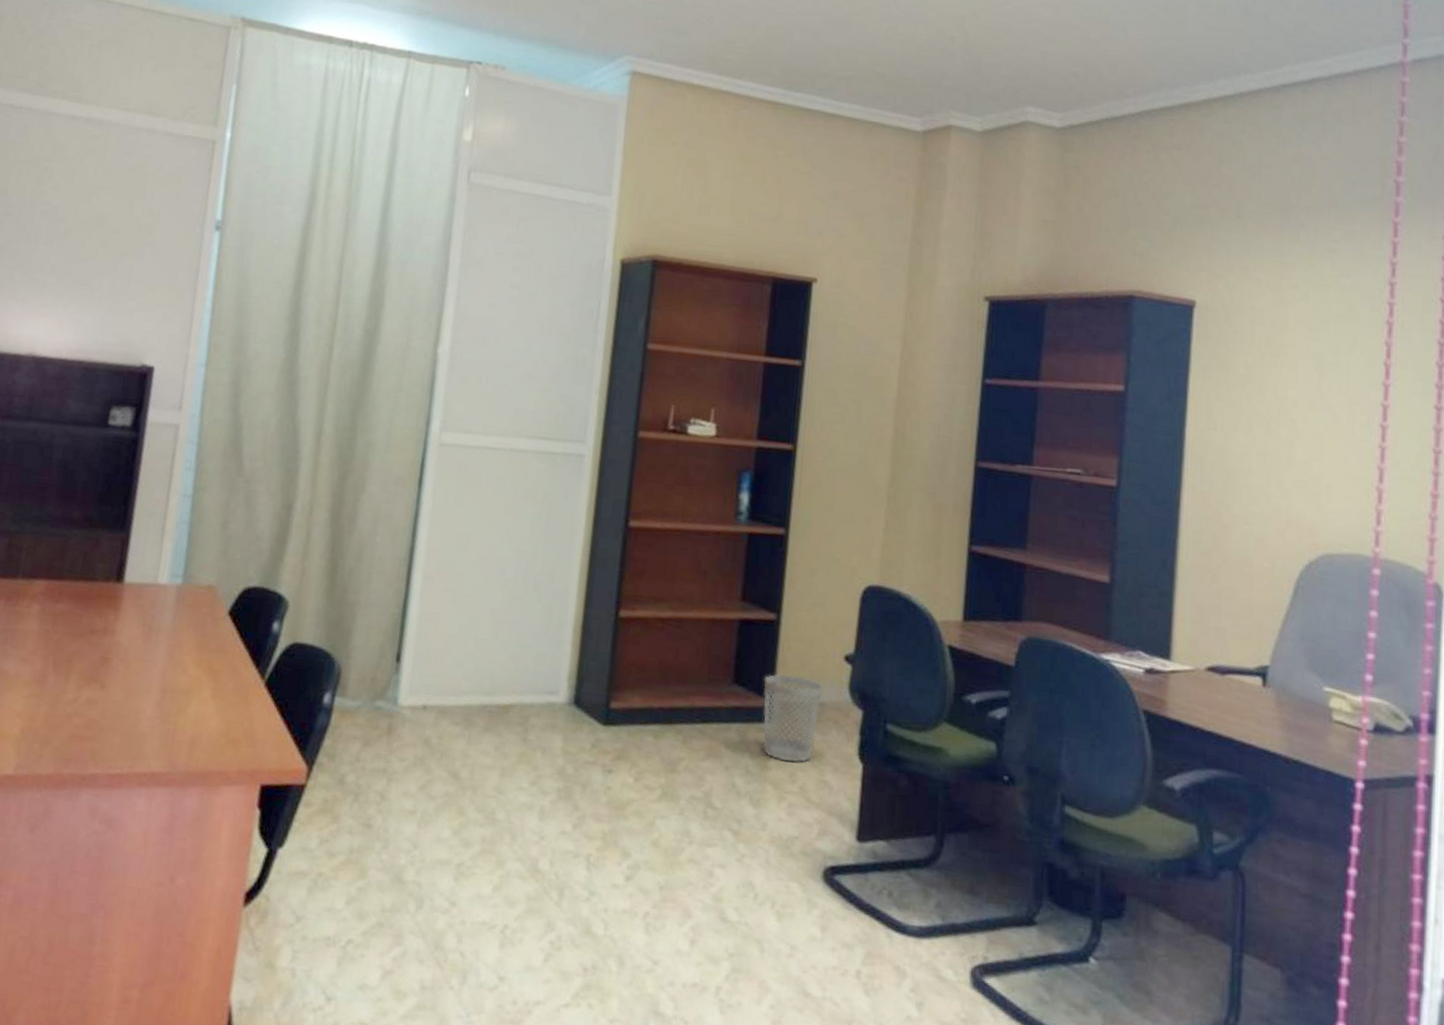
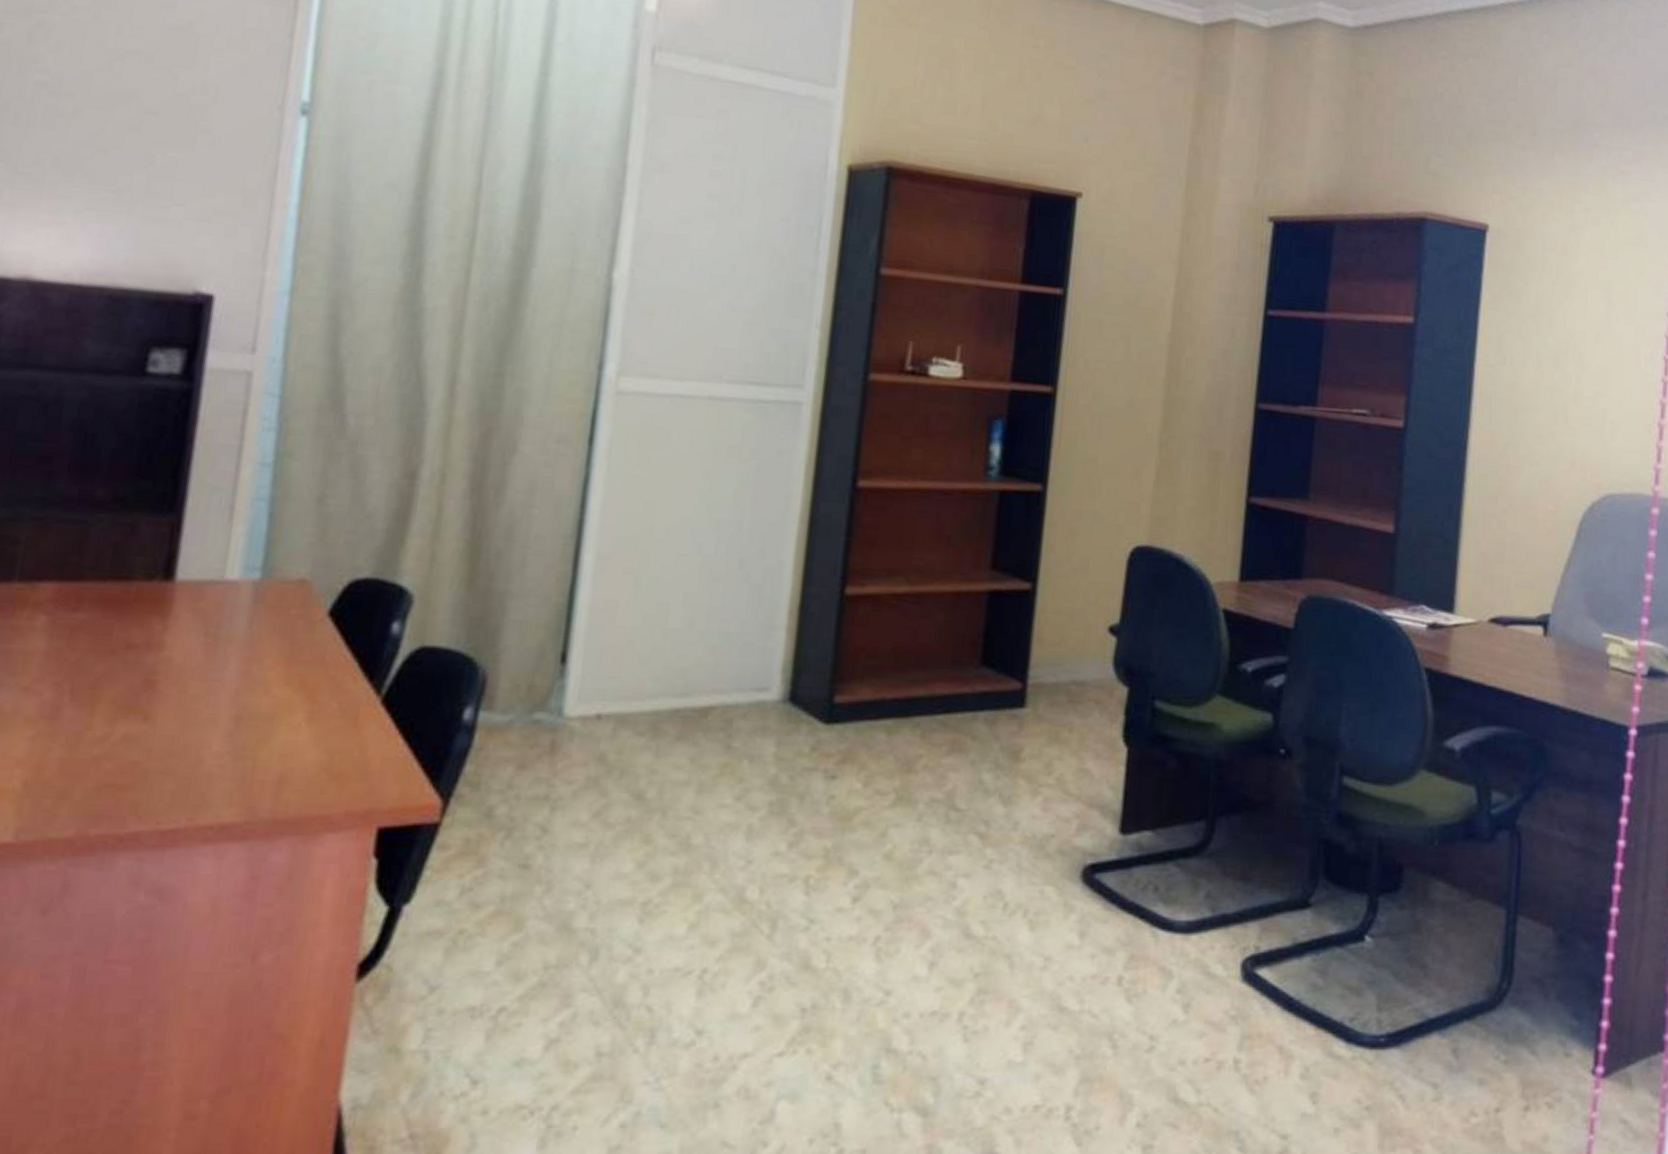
wastebasket: present [763,674,823,763] -> none [1015,652,1084,752]

